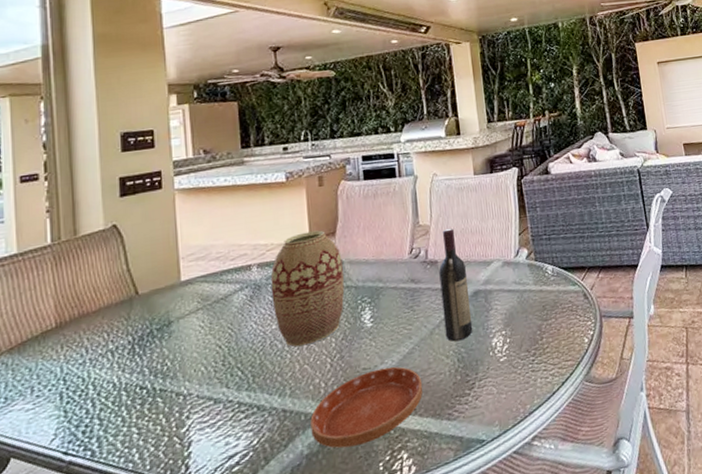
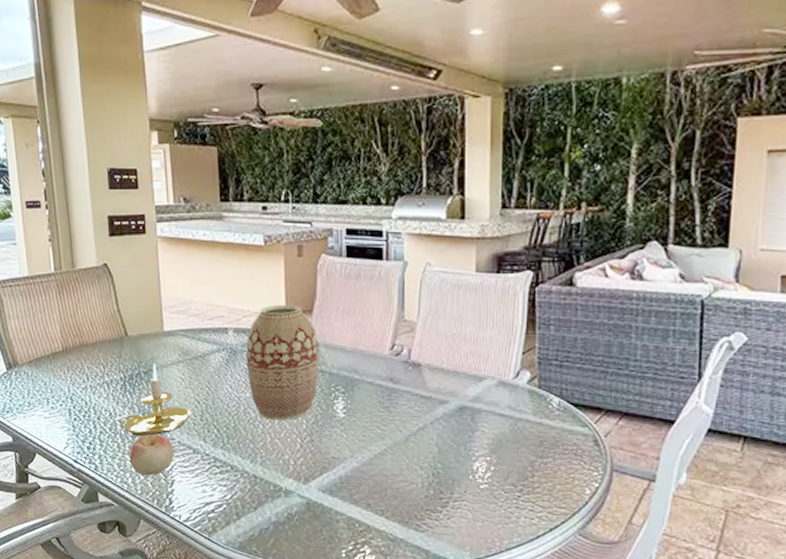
candle holder: none [118,317,212,403] -> present [114,363,191,437]
apple: none [136,393,192,446] -> present [129,433,174,476]
saucer: present [310,367,423,448] -> none [279,461,392,529]
wine bottle: present [439,228,473,342] -> none [422,329,454,455]

